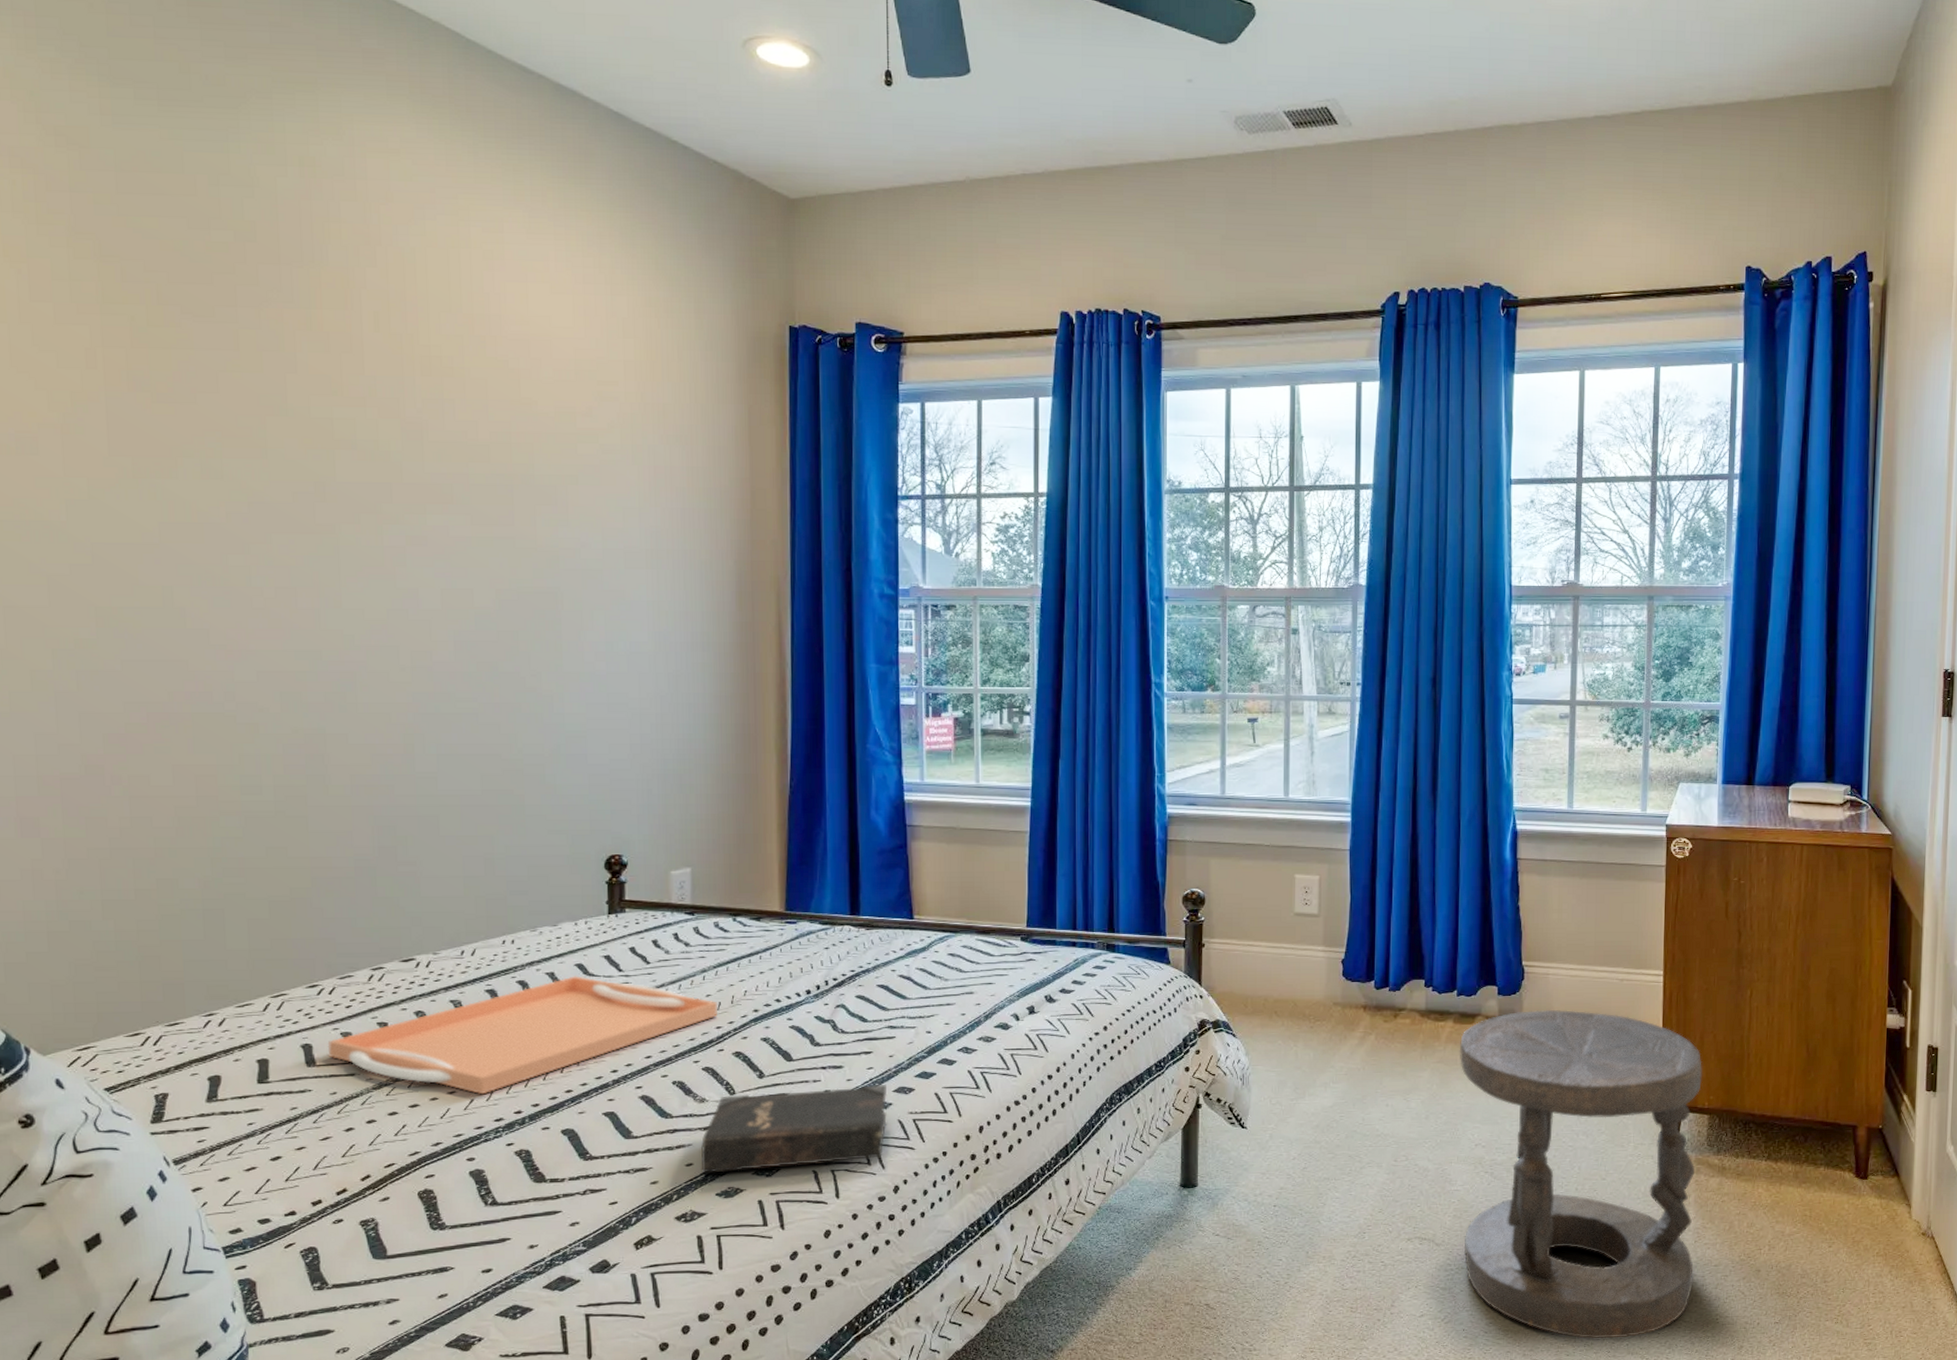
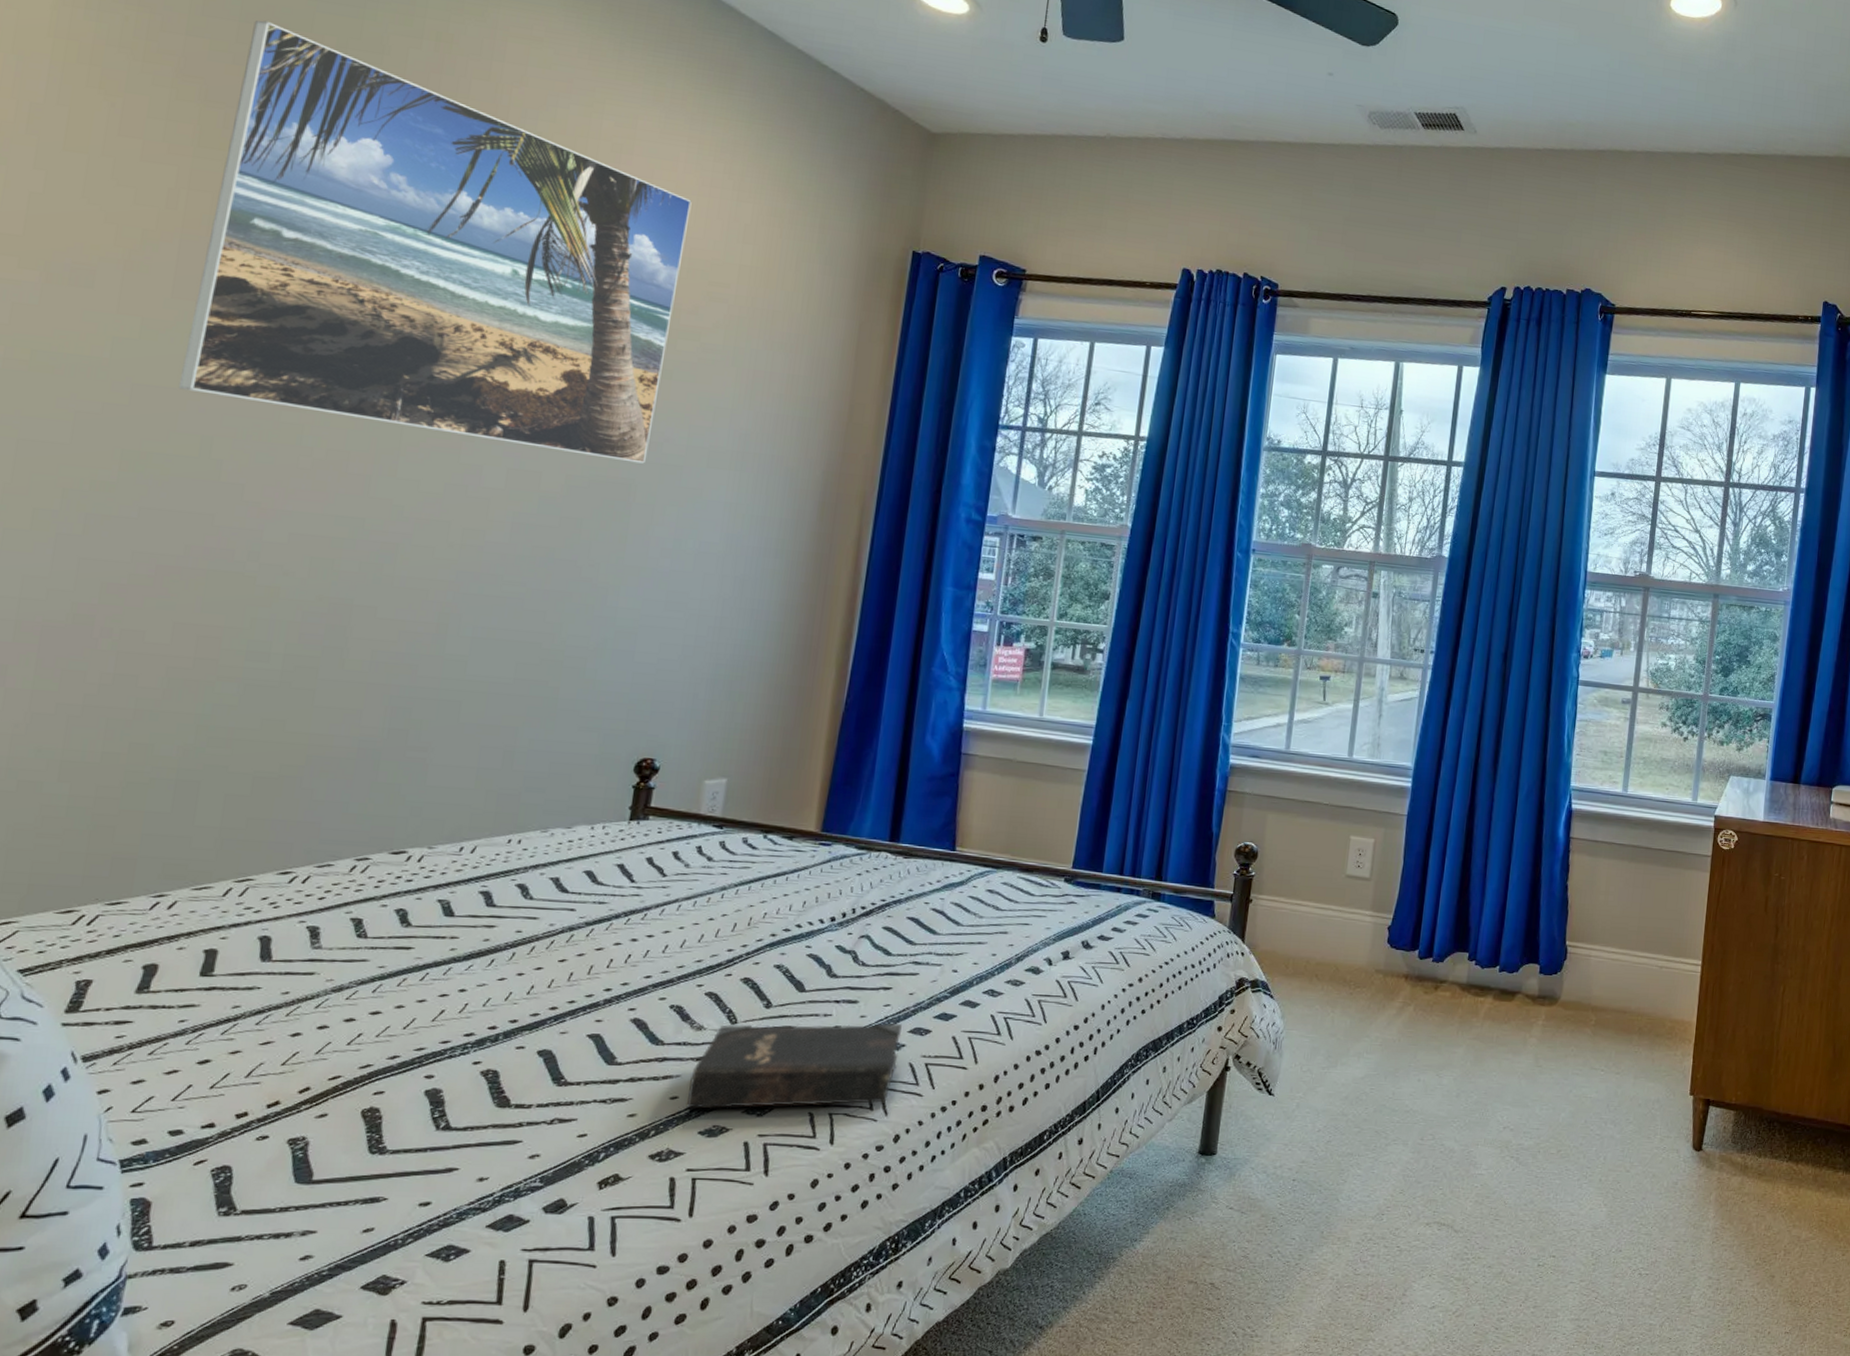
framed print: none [129,167,569,571] -> present [178,20,692,464]
serving tray: present [327,976,717,1095] -> none [289,883,733,1006]
stool: present [1459,1009,1702,1339] -> none [1482,992,1733,1341]

